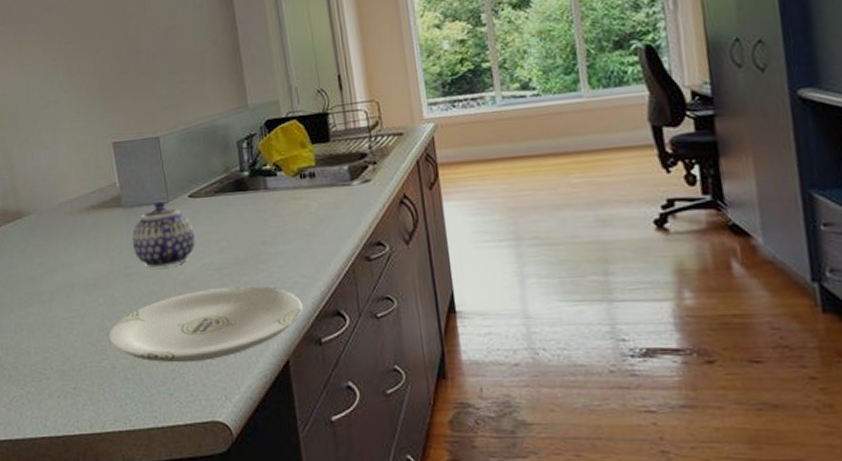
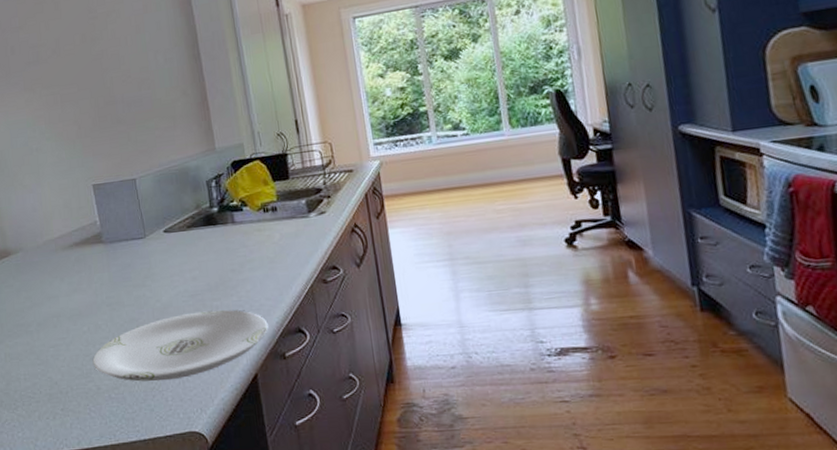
teapot: present [132,201,195,269] -> none [112,237,171,298]

